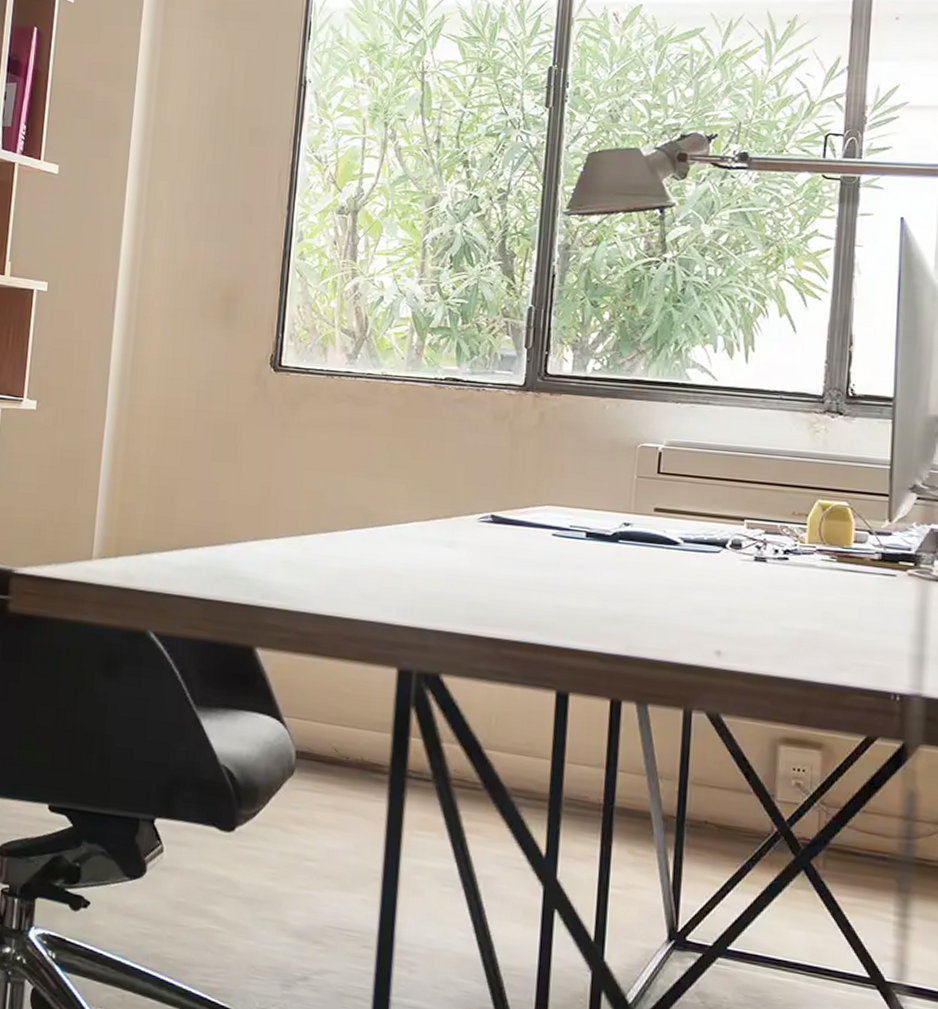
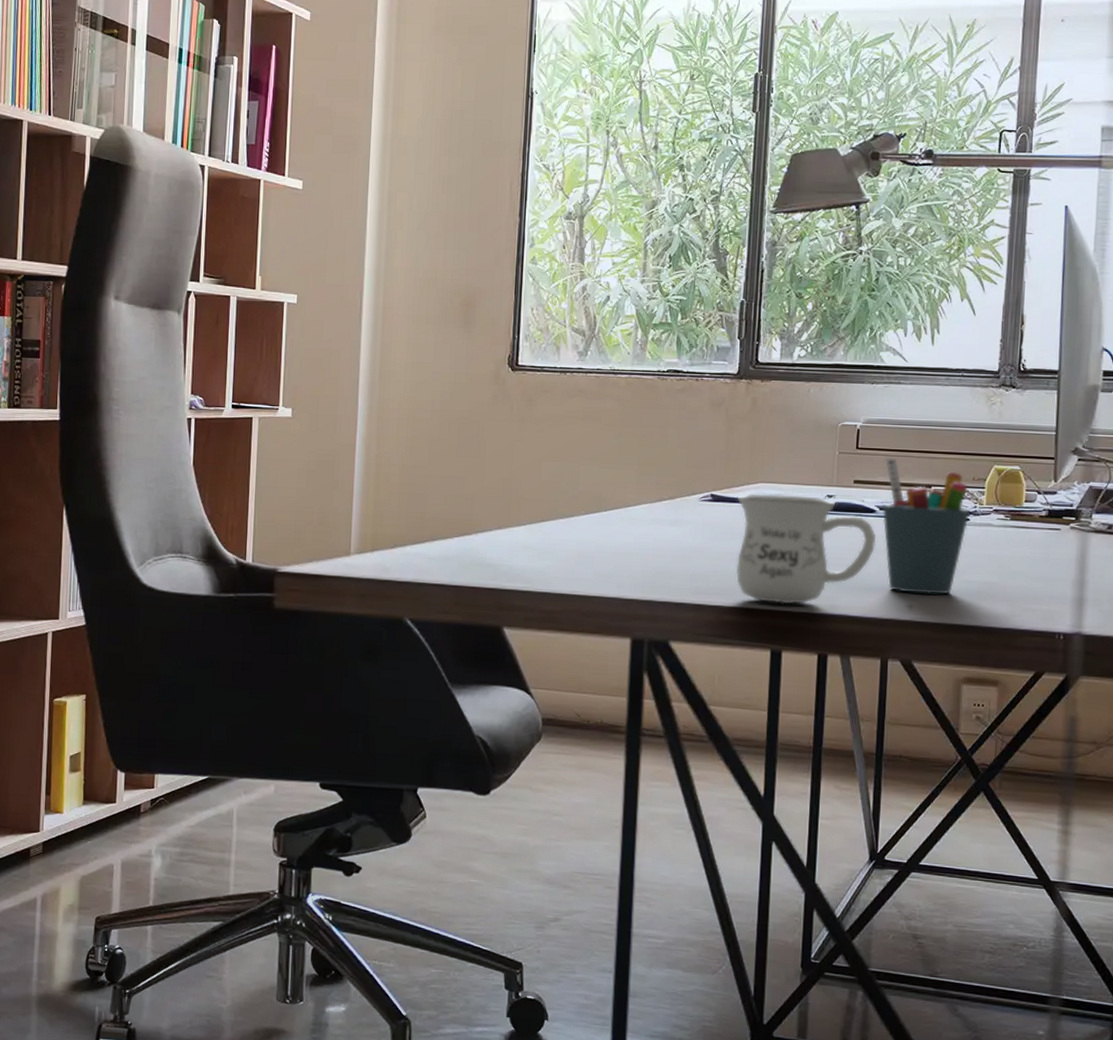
mug: none [517,516,680,643] -> present [735,493,876,605]
pen holder: none [686,485,790,642] -> present [882,457,971,595]

